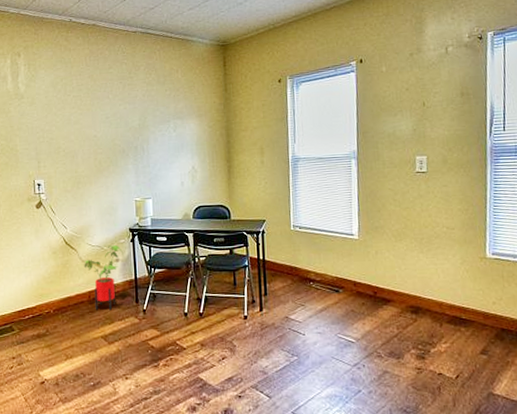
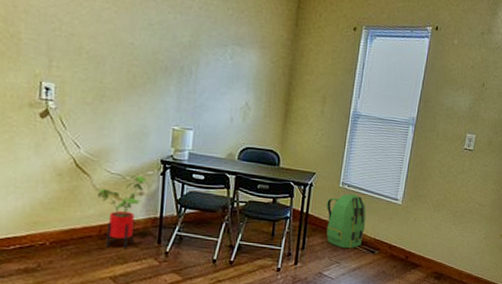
backpack: none [281,235,325,290] -> present [326,194,366,249]

